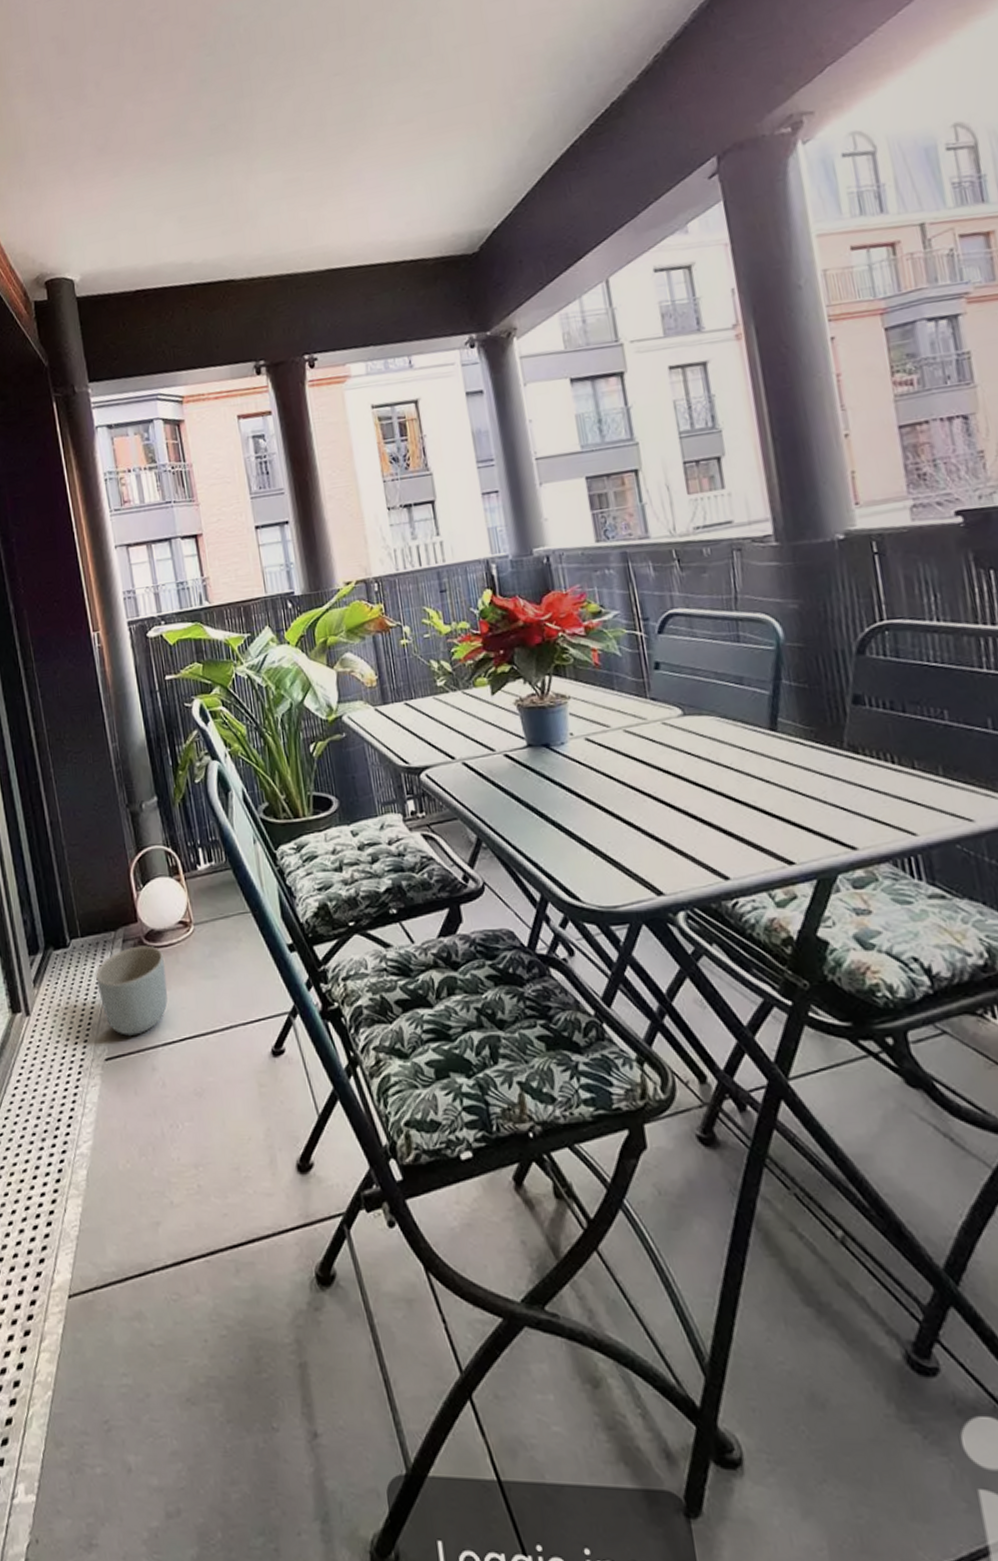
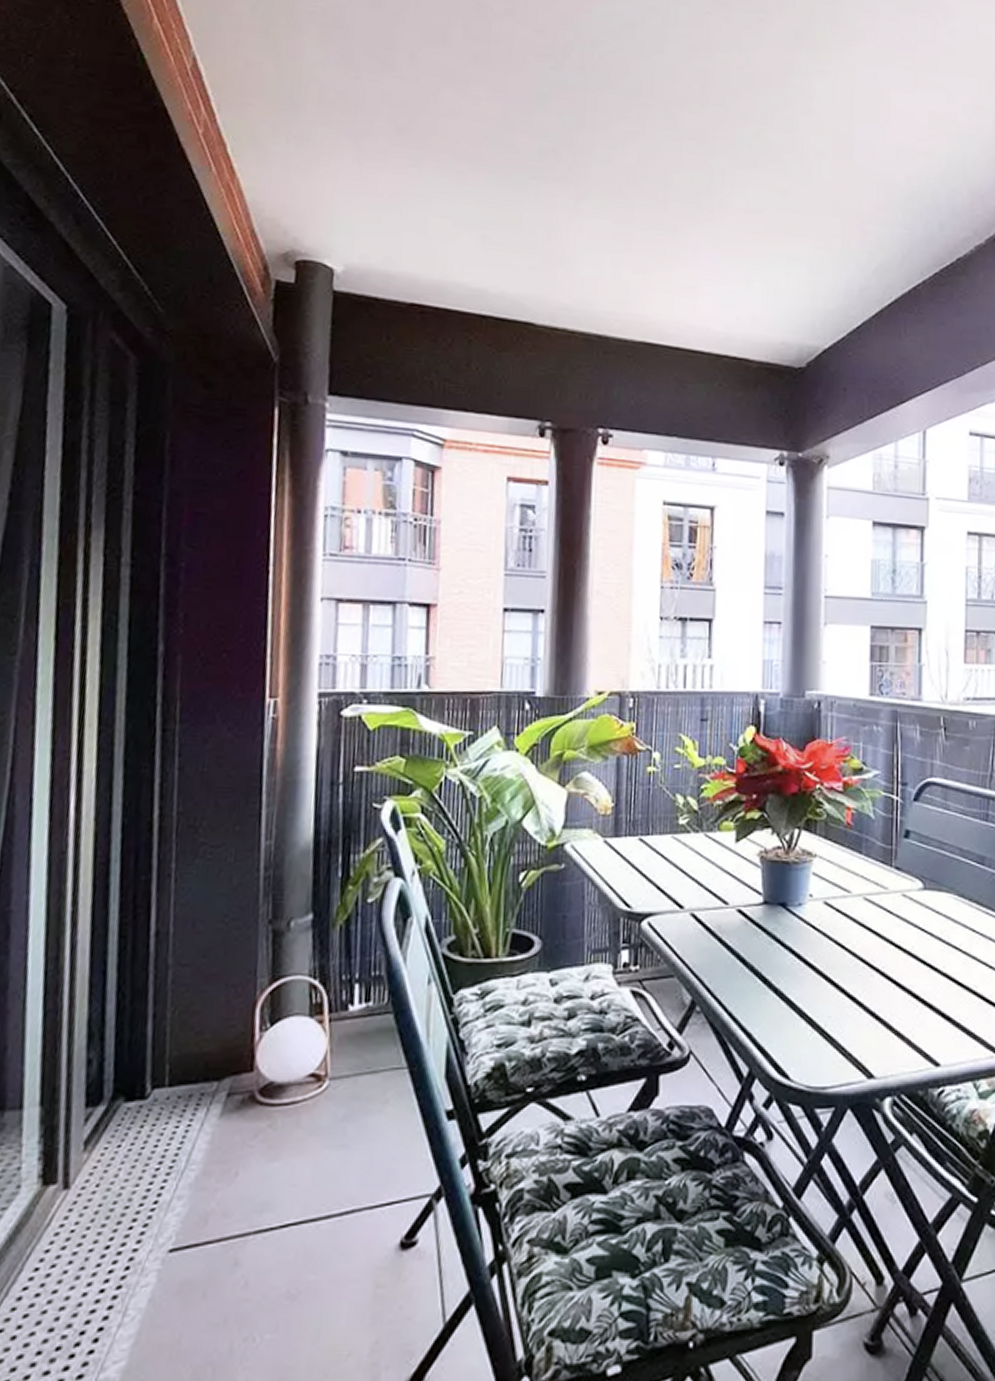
planter: present [96,945,169,1036] -> none [178,1102,280,1219]

